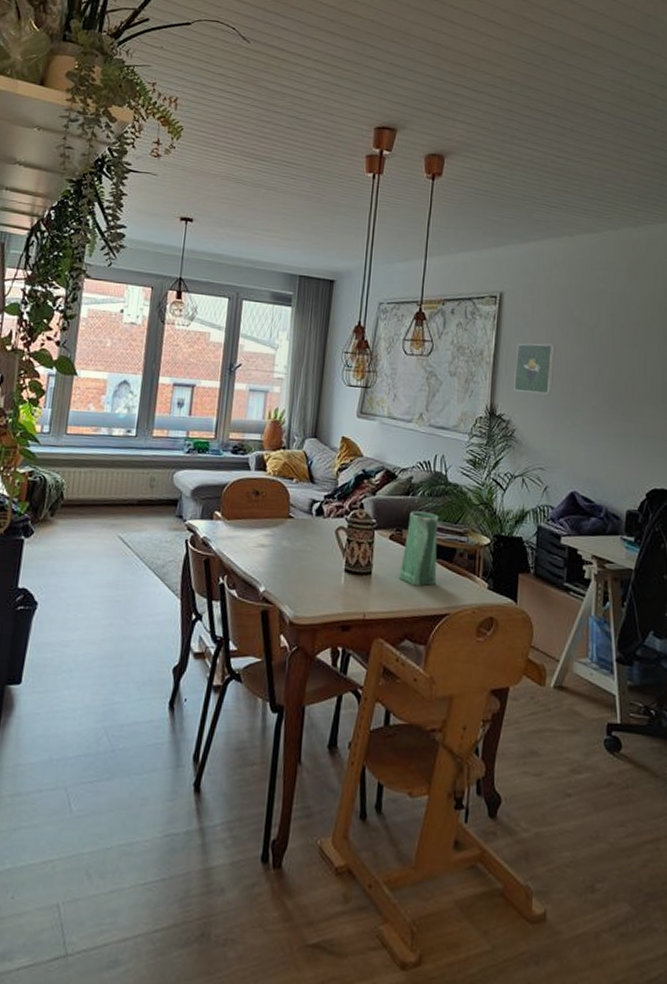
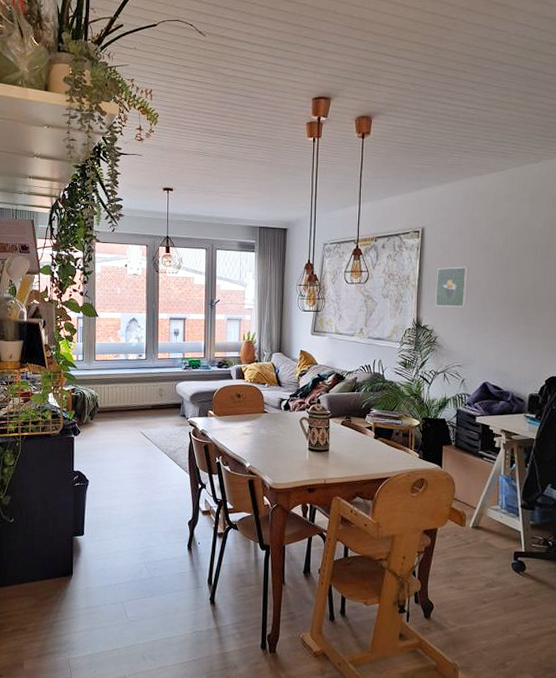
vase: present [398,511,439,587] -> none [349,403,379,458]

